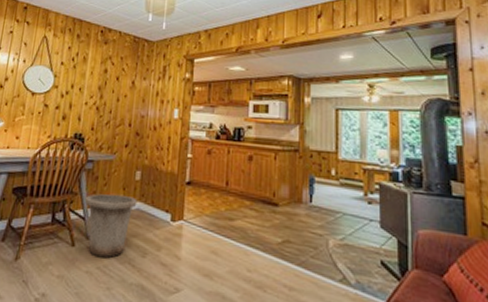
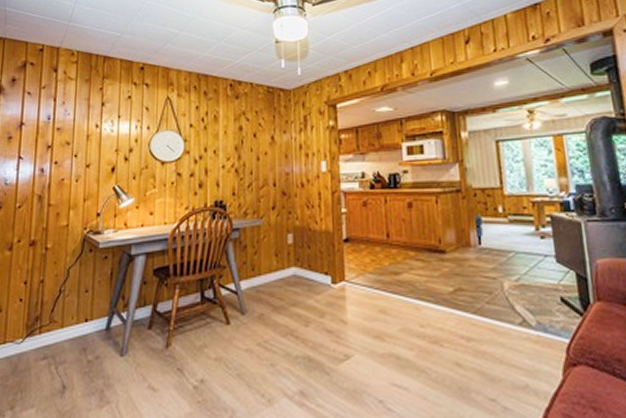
trash can: present [86,194,138,258] -> none [236,262,293,332]

